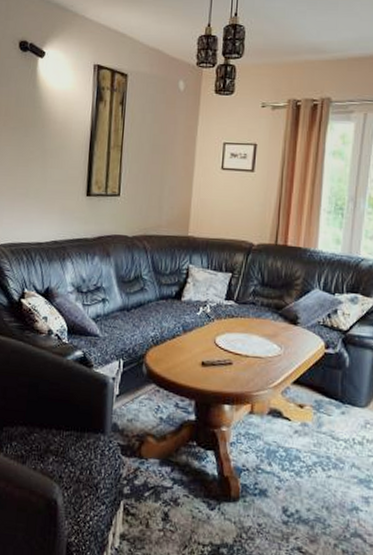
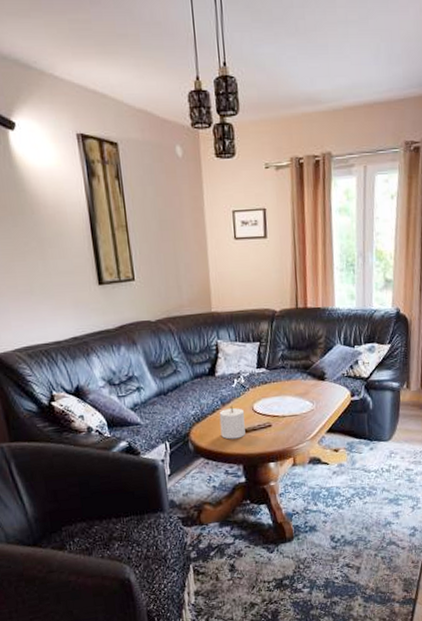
candle: none [177,334,206,371] -> present [219,406,246,440]

